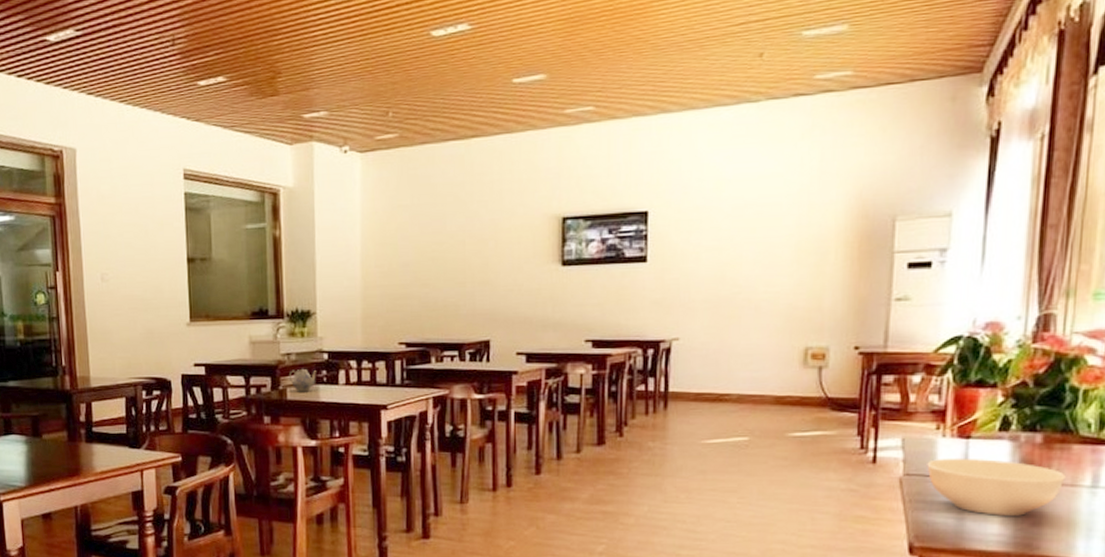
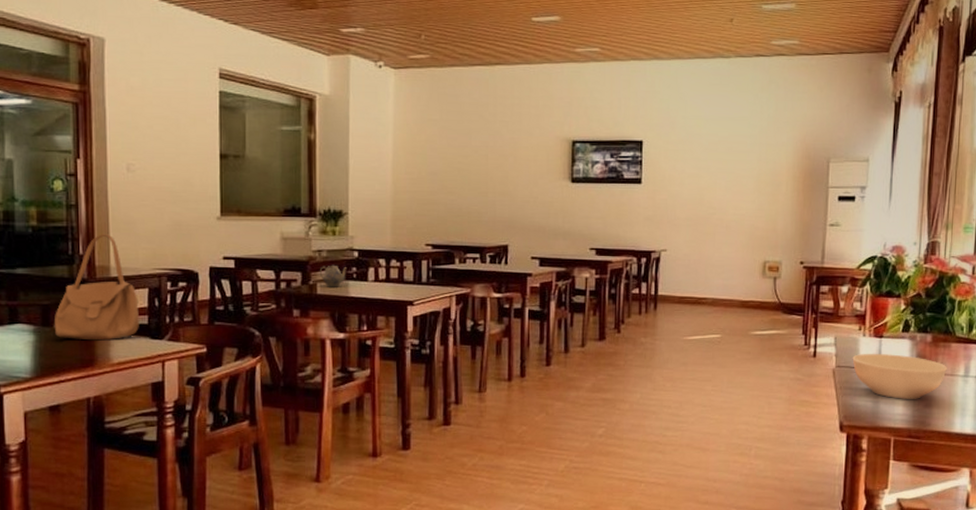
handbag: none [43,345,118,450] -> present [55,234,139,341]

